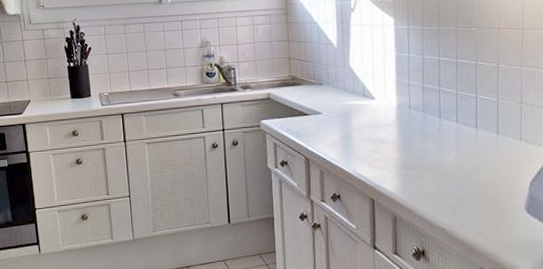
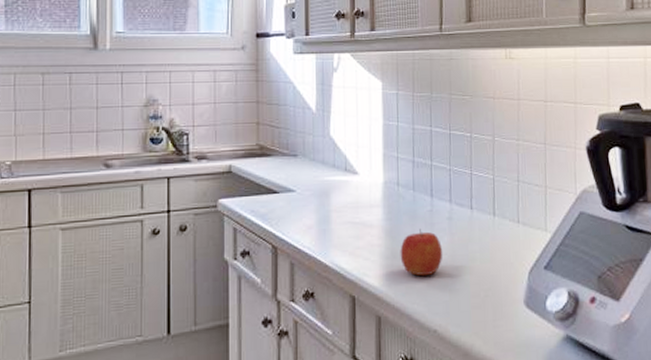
apple: none [412,145,451,184] -> present [400,229,443,276]

